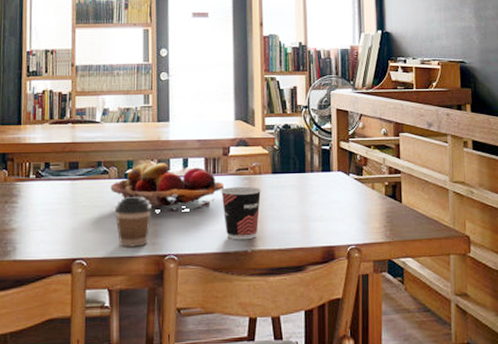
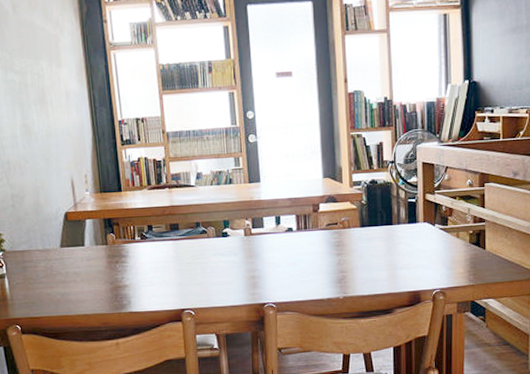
fruit basket: present [110,162,225,212] -> none [210,221,316,266]
coffee cup: present [115,196,151,247] -> none [216,252,249,298]
cup: present [221,187,262,240] -> none [313,240,351,289]

